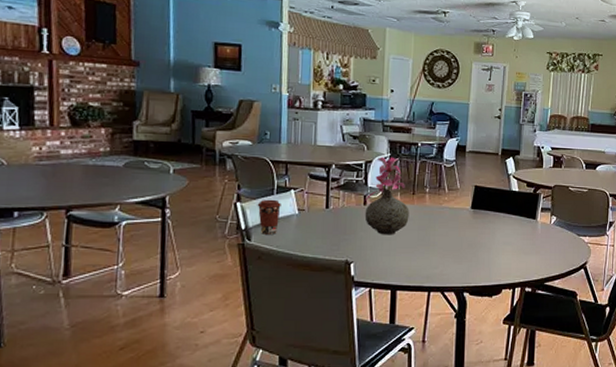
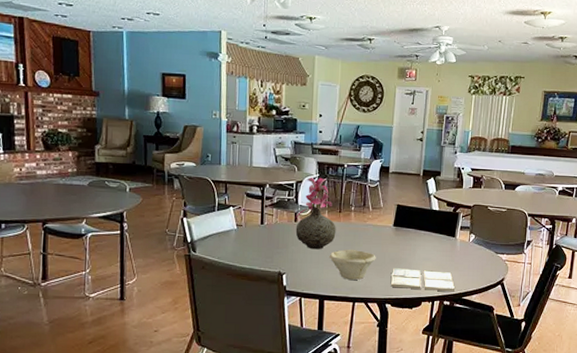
coffee cup: present [257,199,281,234] -> none [201,215,222,247]
bowl: none [402,234,453,267] -> present [329,249,376,280]
drink coaster: none [468,253,537,278] -> present [390,268,456,292]

